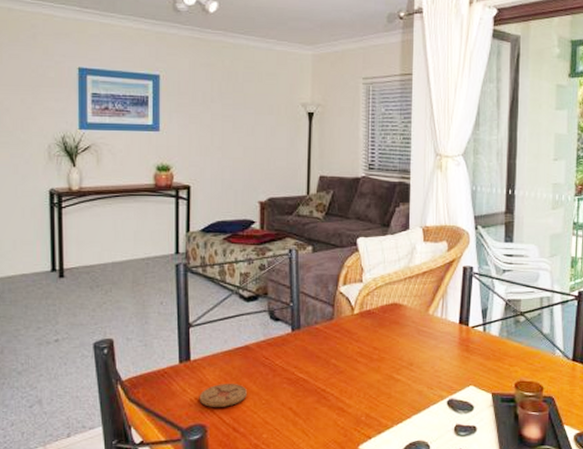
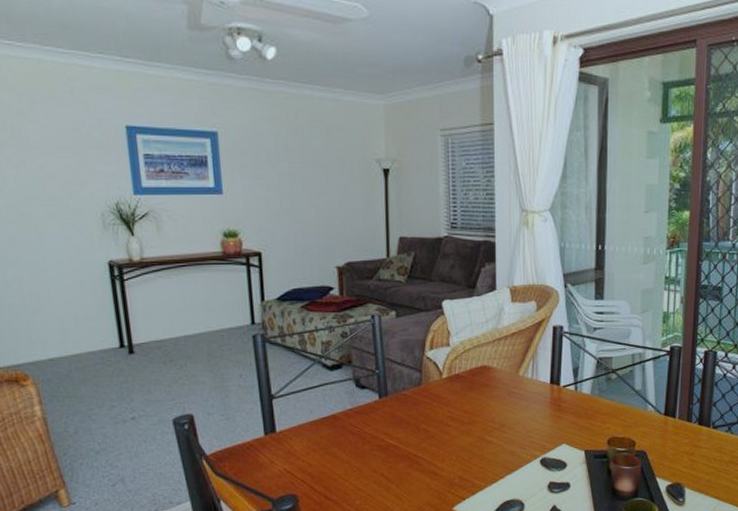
coaster: present [199,384,247,407] -> none [287,453,337,477]

